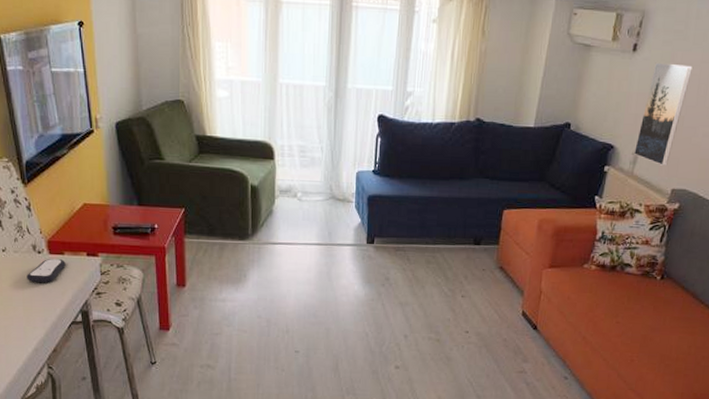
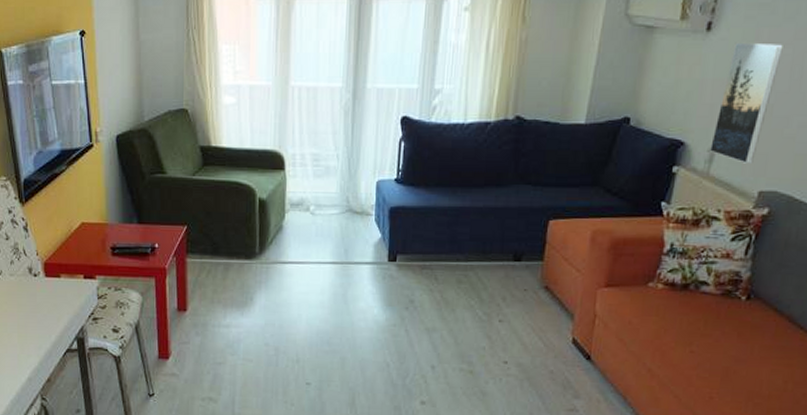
remote control: present [27,258,66,283] -> none [22,281,62,308]

